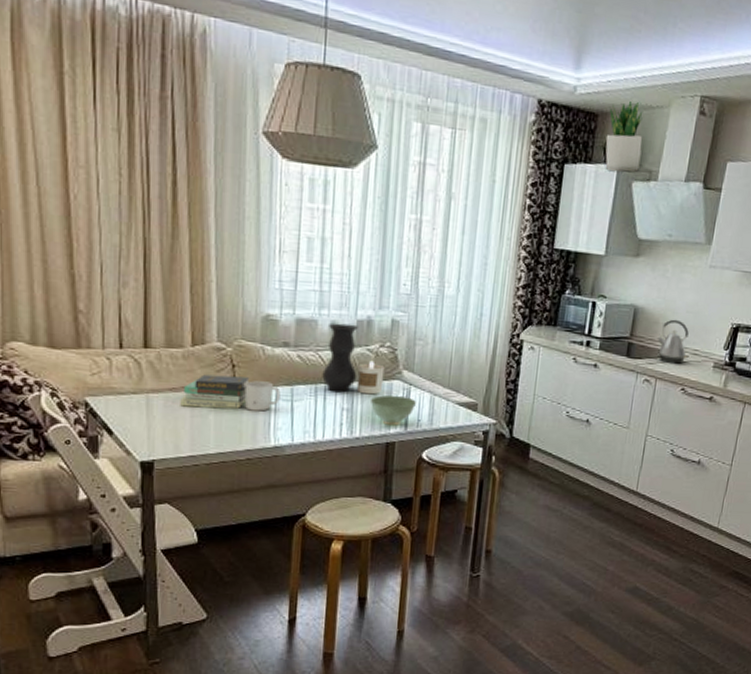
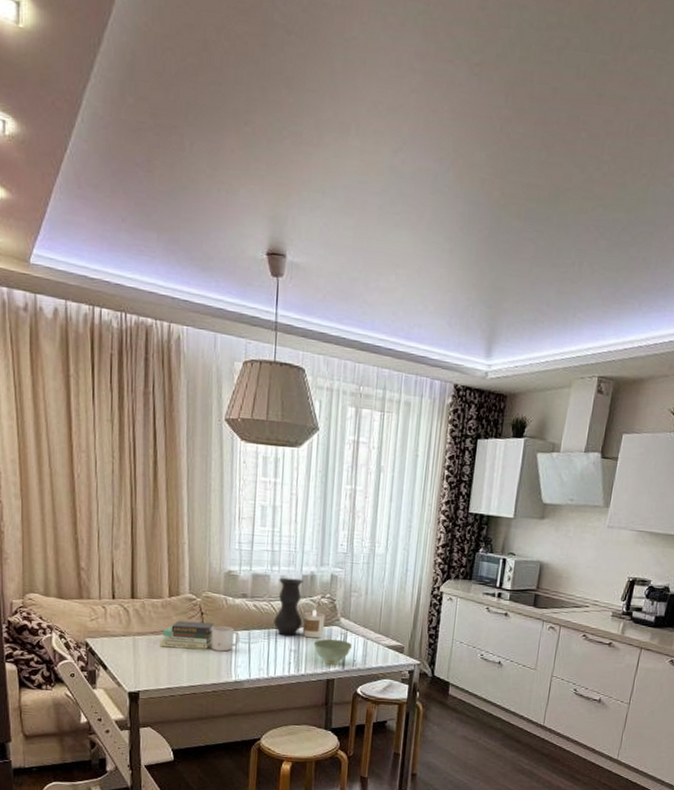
planter: present [605,101,643,173] -> none [513,383,546,446]
kettle: present [657,319,689,364] -> none [560,573,589,613]

